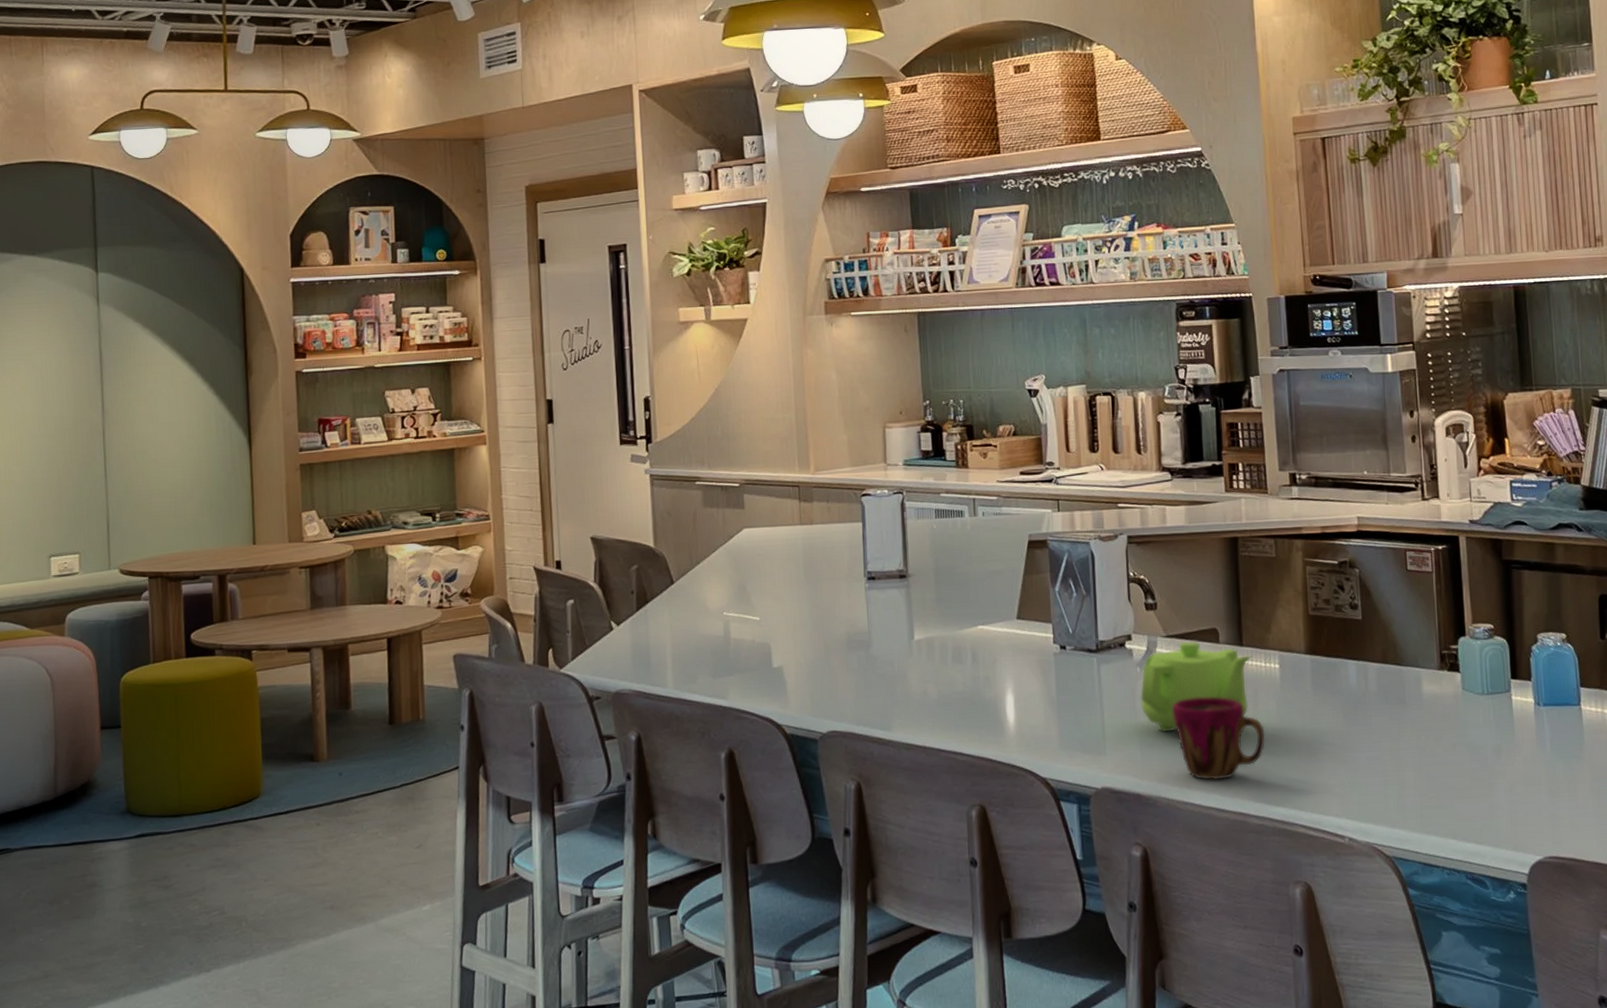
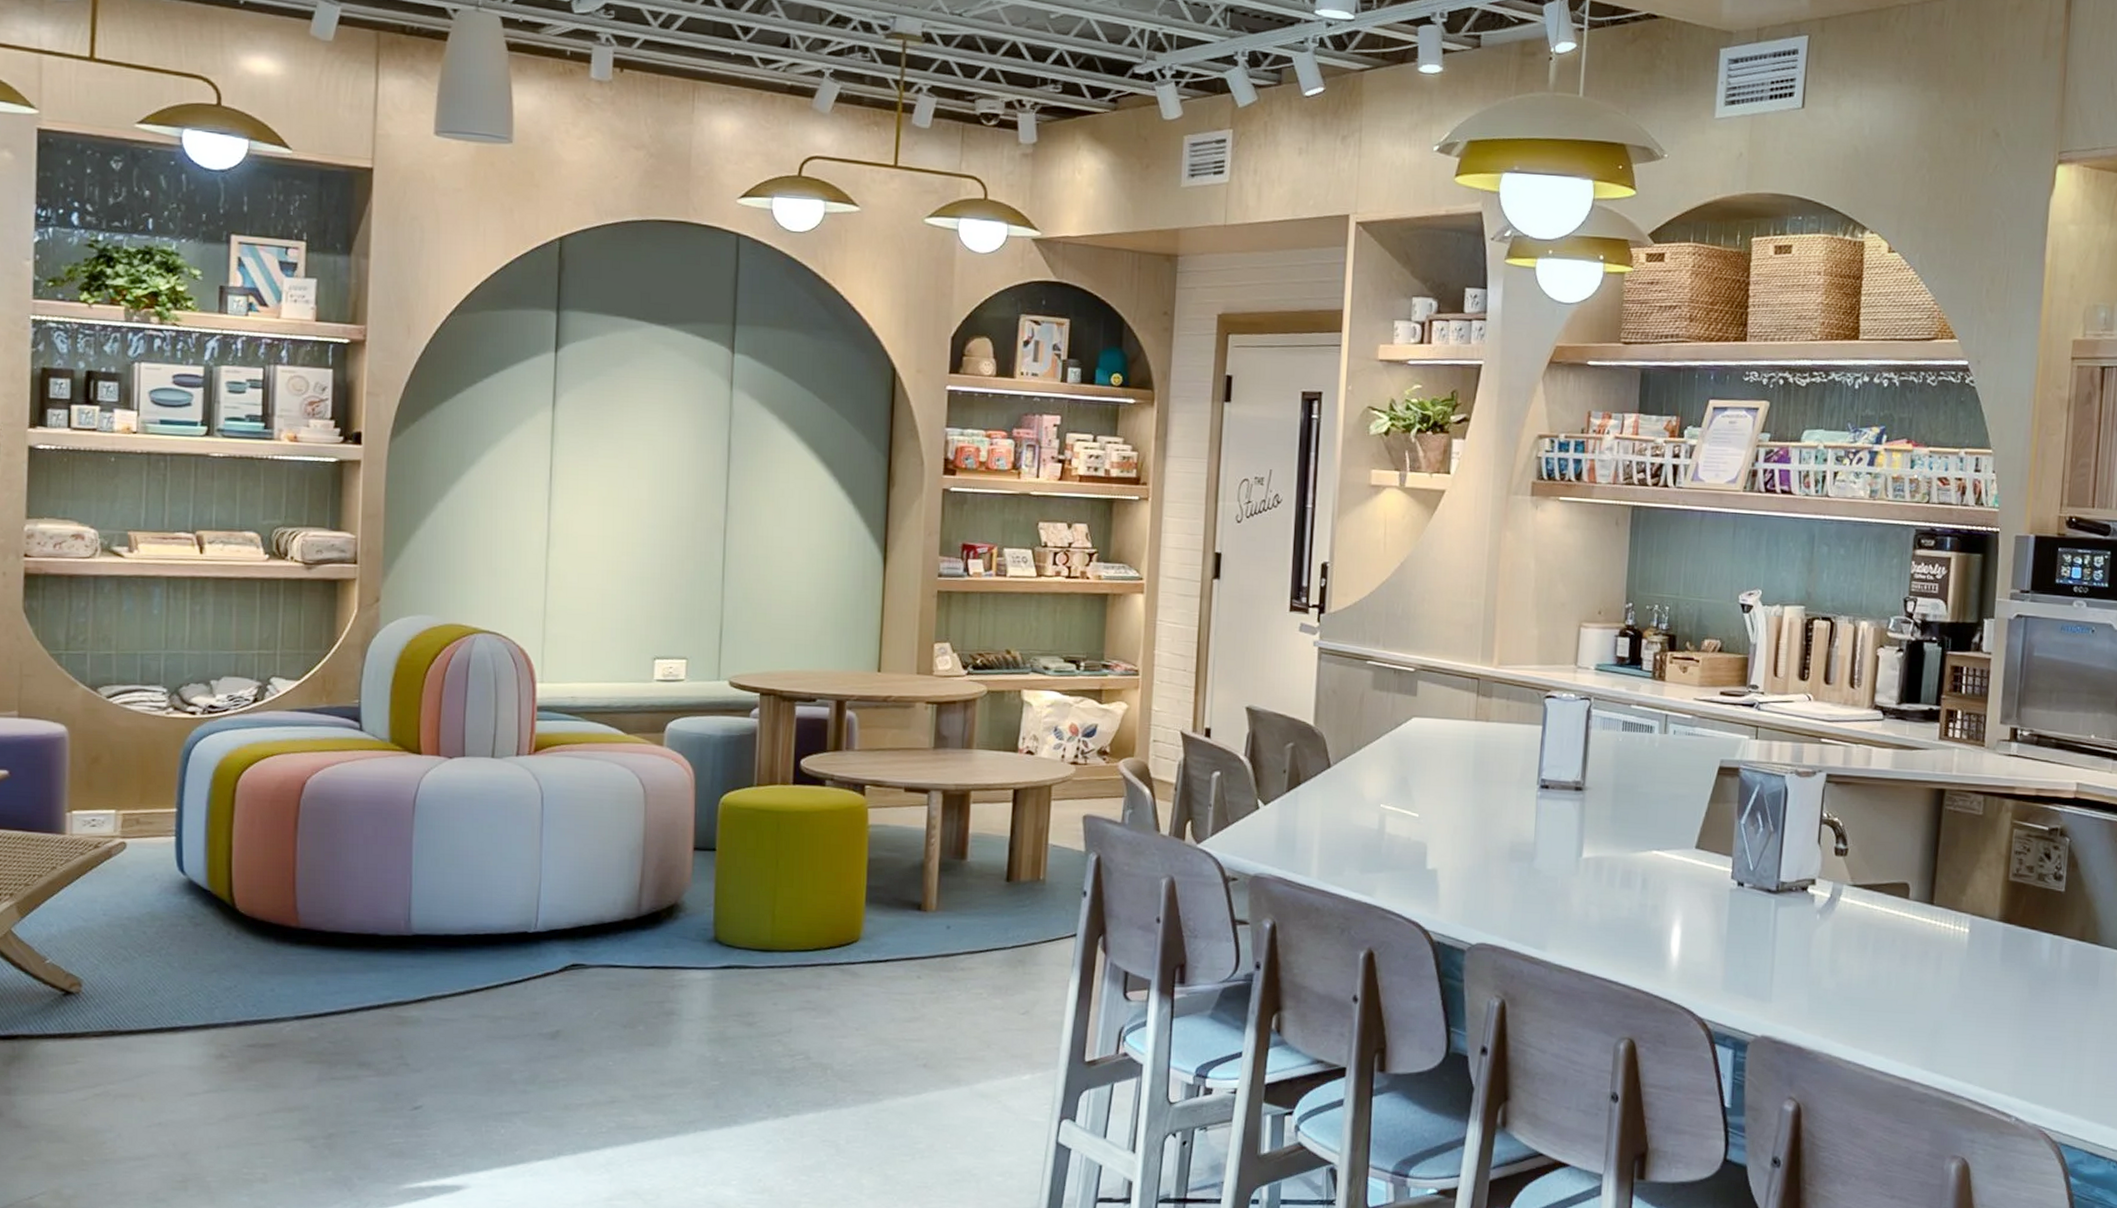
teapot: present [1140,641,1252,732] -> none [1815,893,1942,986]
cup: present [1172,697,1265,781] -> none [1848,953,1944,1042]

